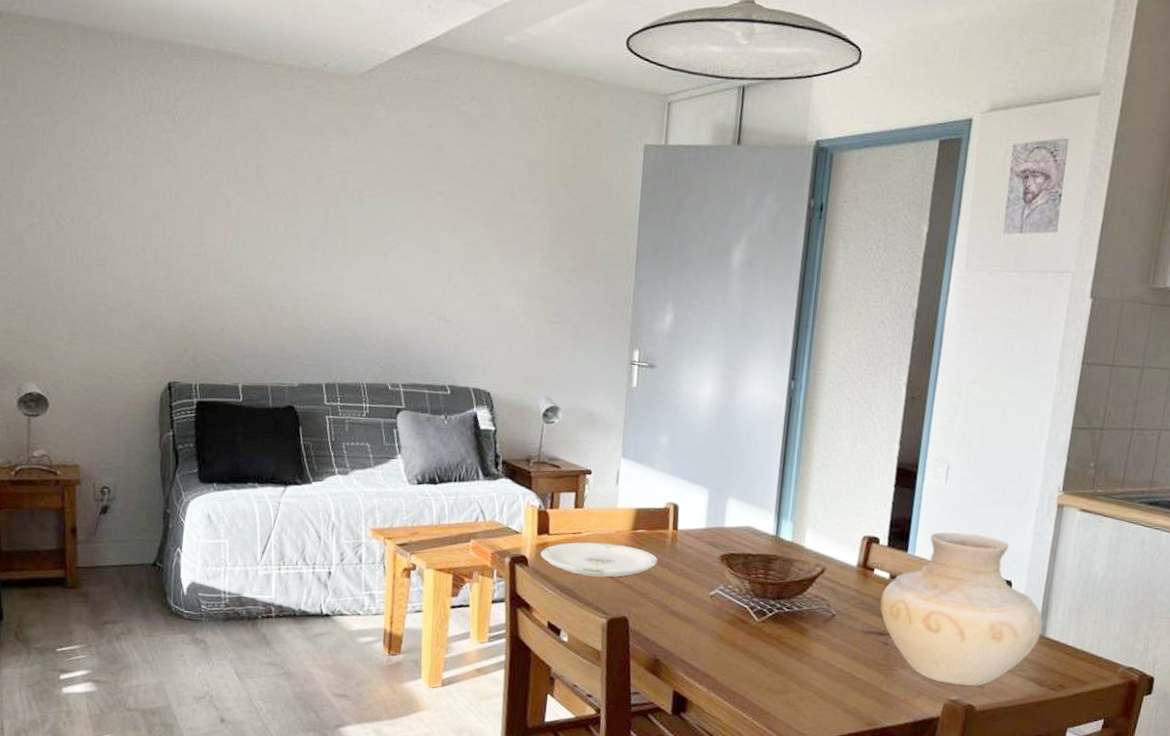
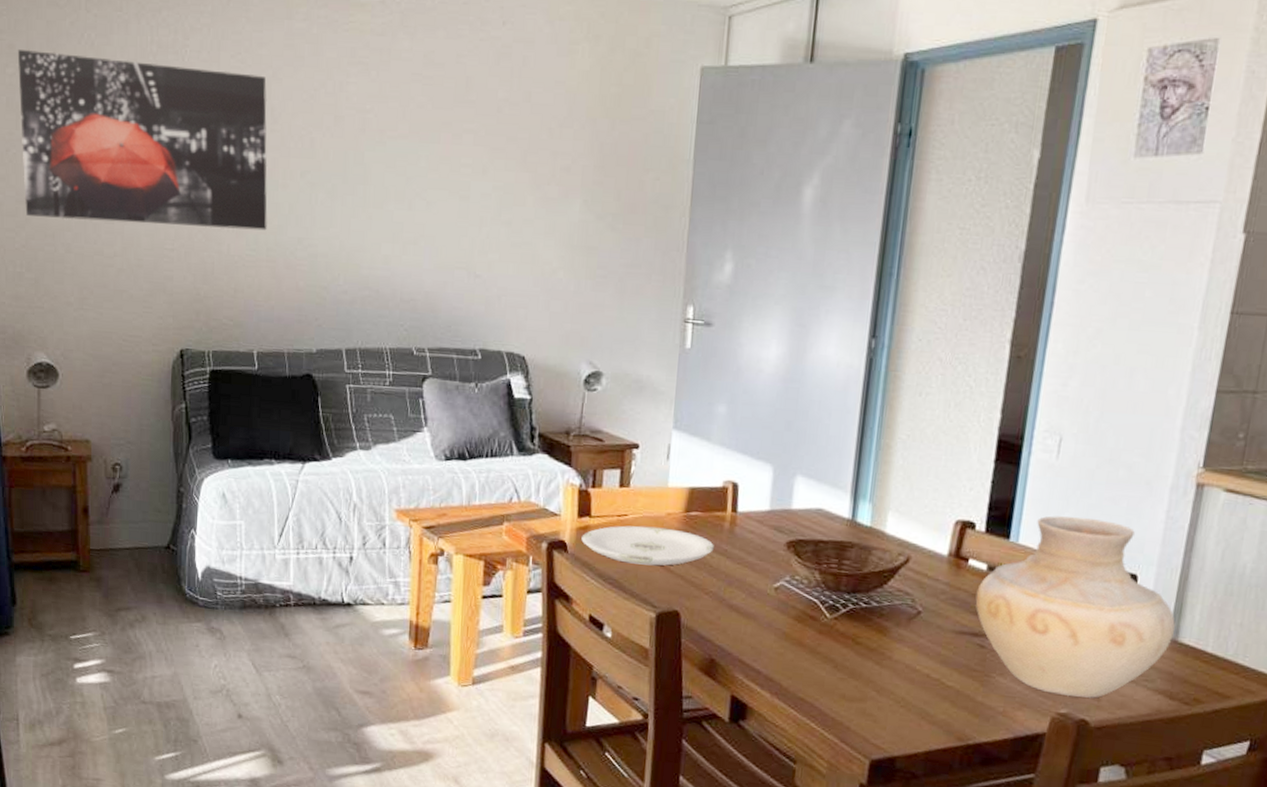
wall art: none [12,103,254,276] -> present [17,49,268,231]

